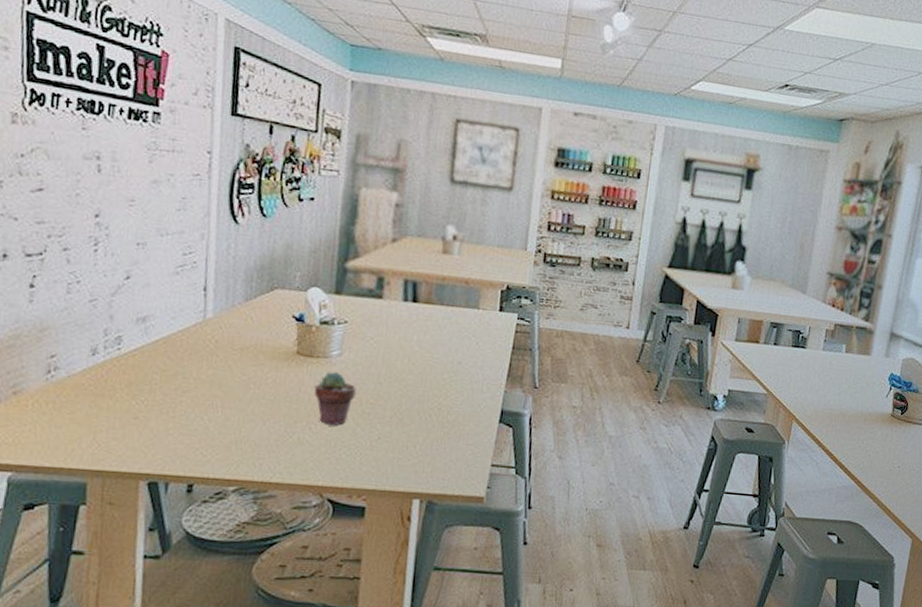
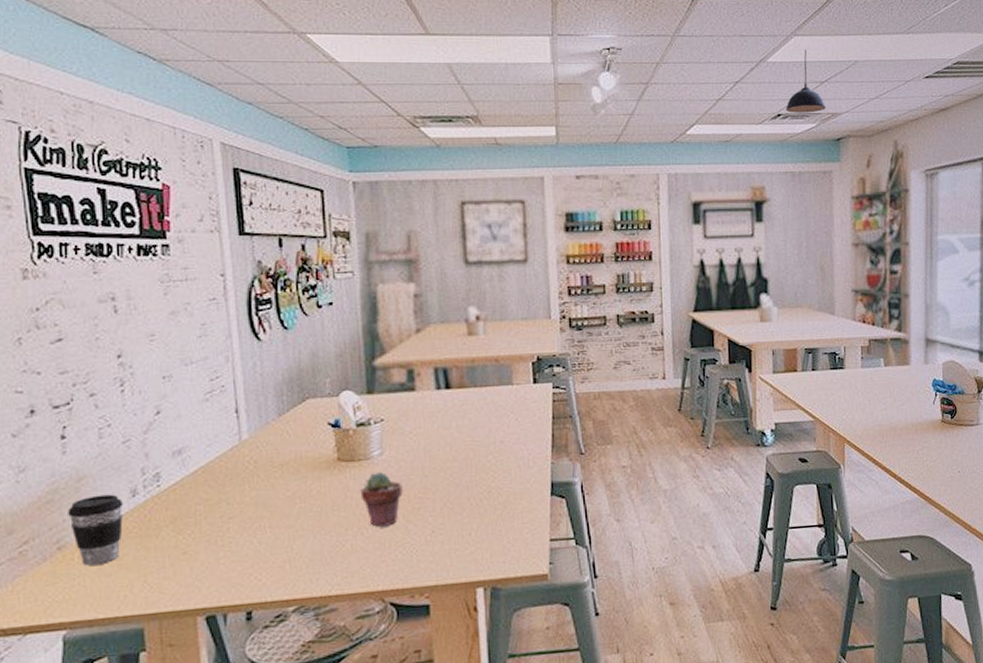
coffee cup: none [27,347,83,415] -> present [68,494,124,566]
pendant light: none [794,24,835,89] -> present [786,50,826,113]

